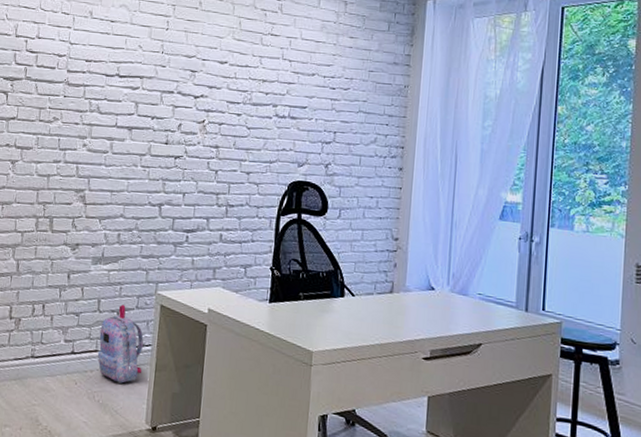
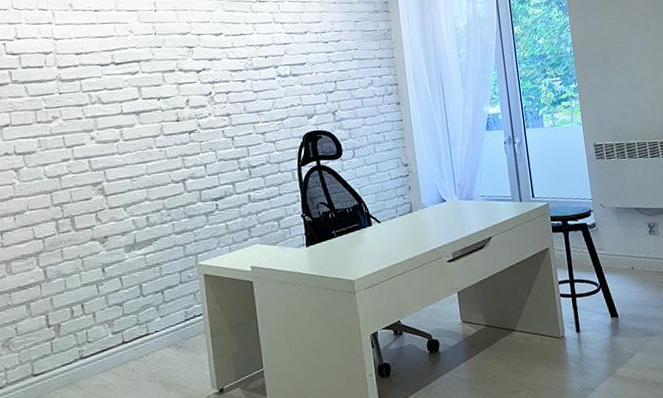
backpack: present [97,304,144,384] -> none [147,283,198,359]

